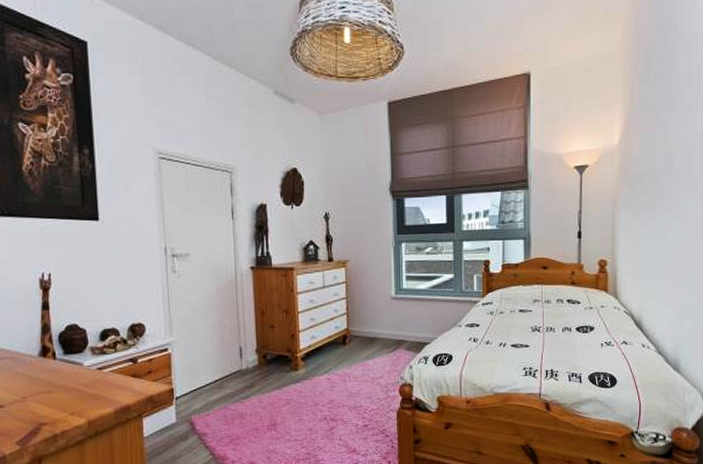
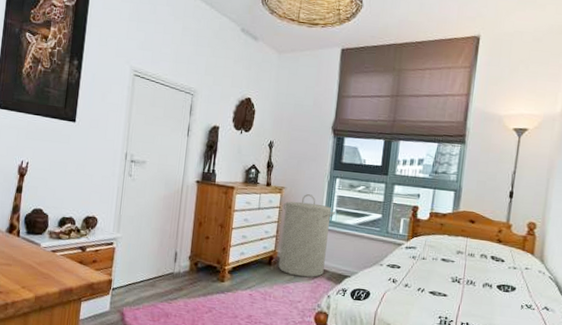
laundry hamper: none [349,264,405,352] -> present [278,194,335,278]

